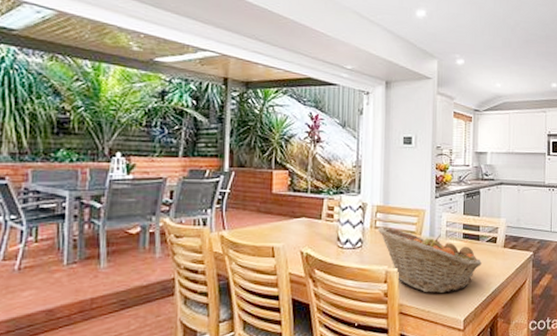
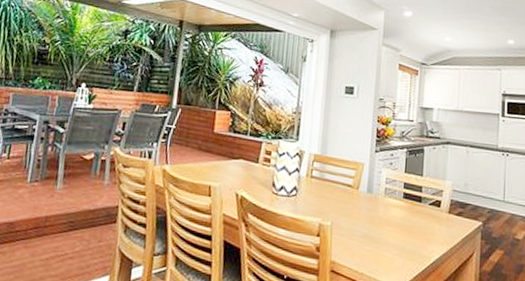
fruit basket: present [377,226,482,294] -> none [313,176,423,257]

